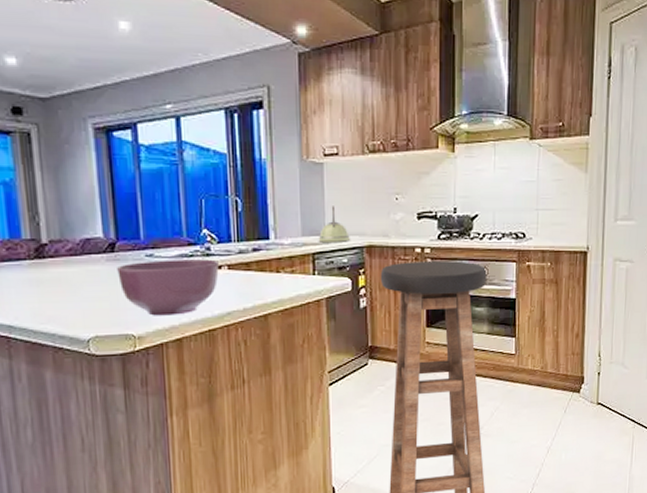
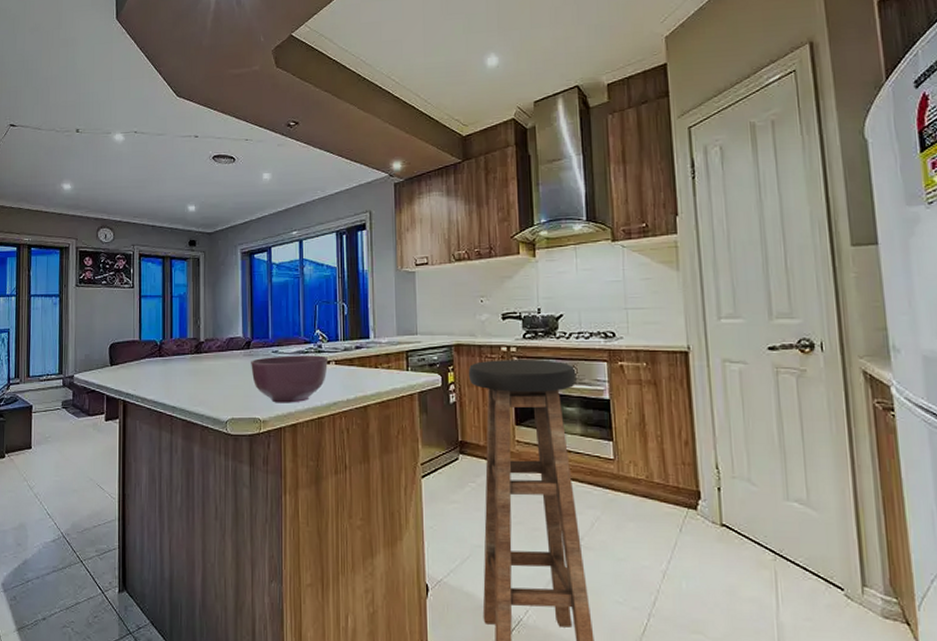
kettle: present [318,206,350,242] -> none [411,309,439,341]

